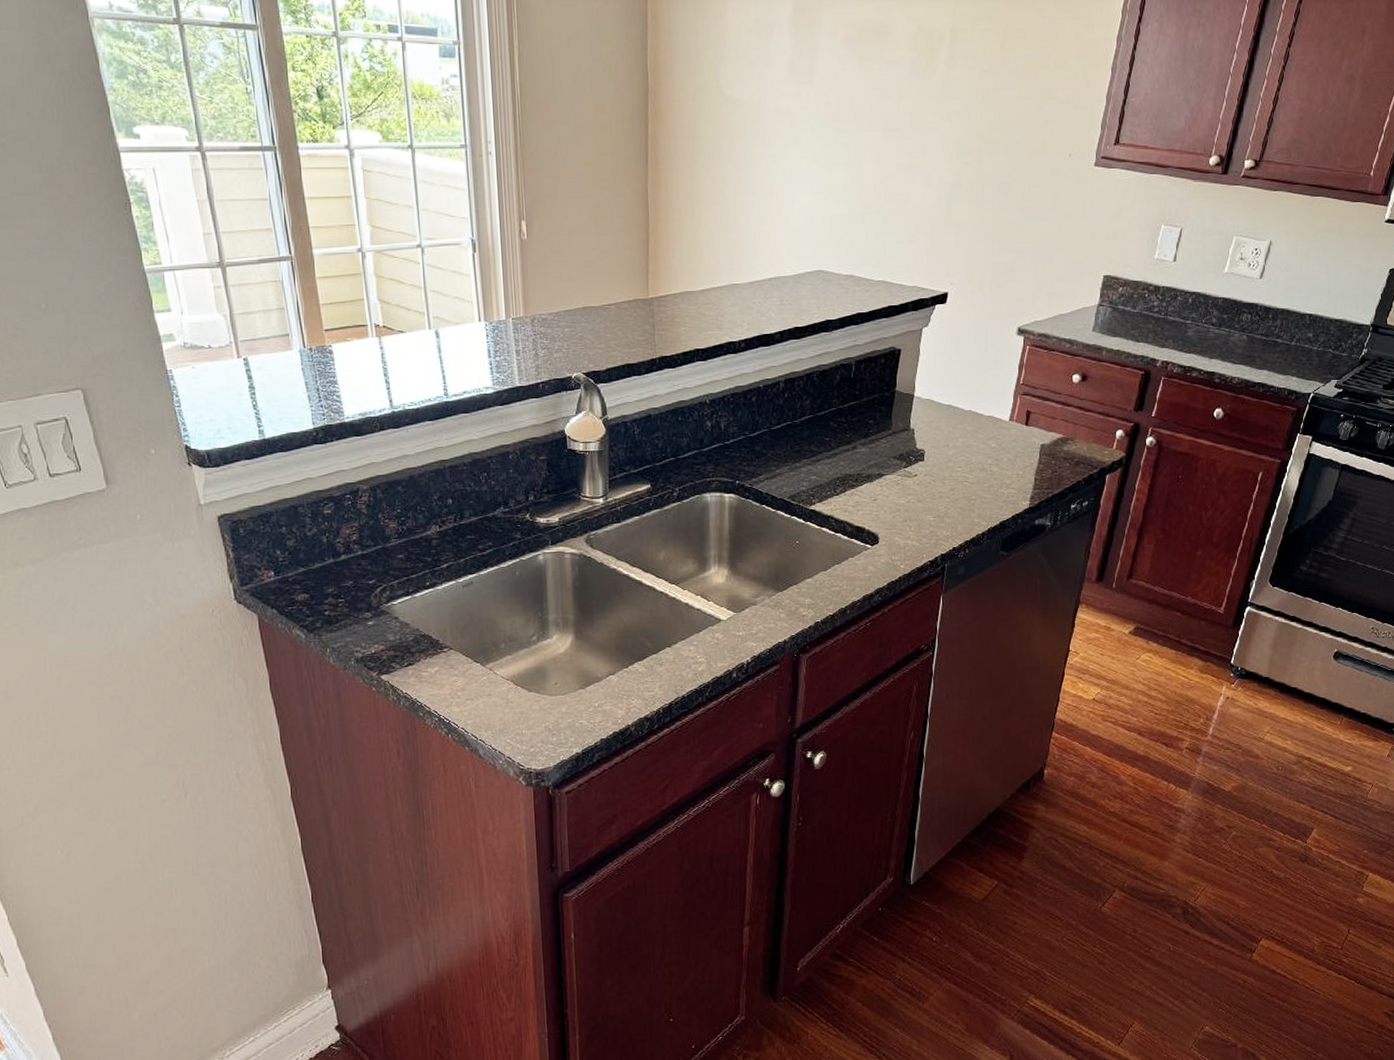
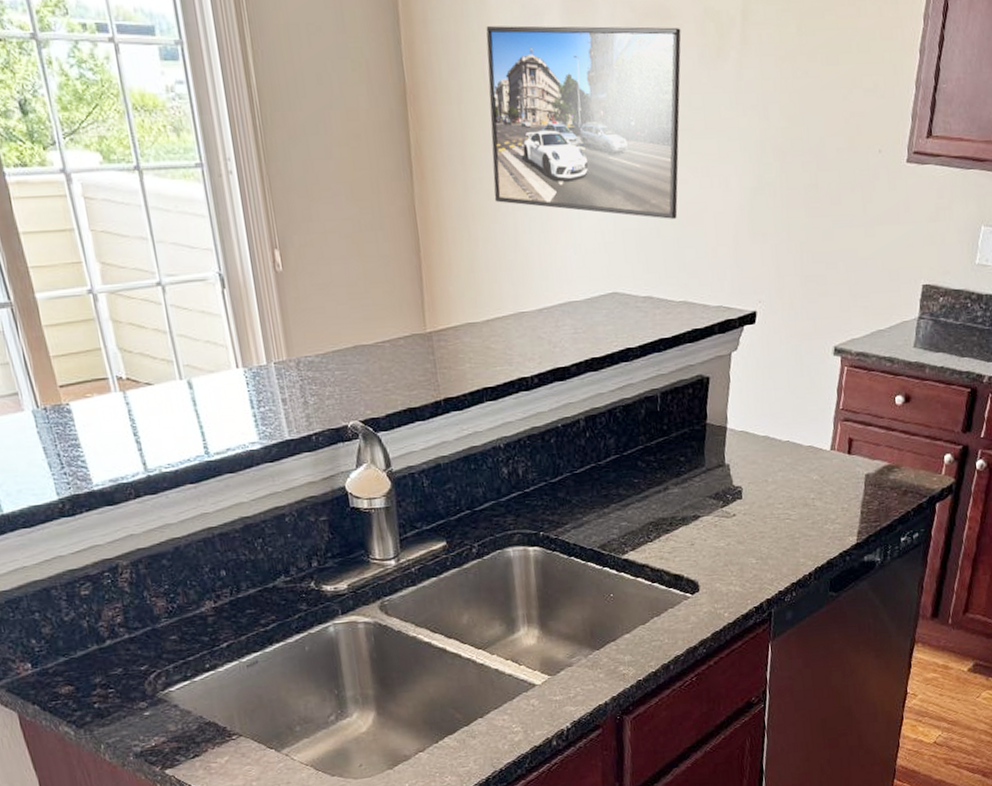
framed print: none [718,37,895,208] -> present [486,25,681,219]

